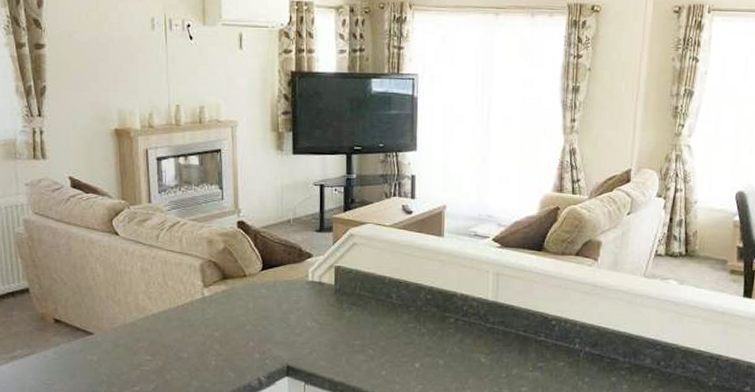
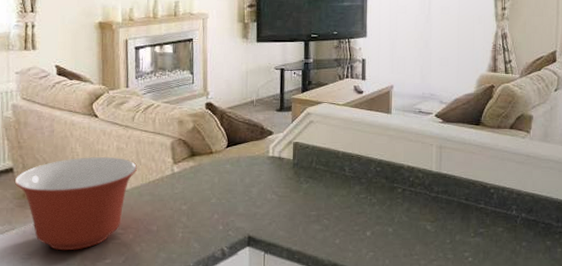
mixing bowl: none [31,278,165,377] -> present [14,157,138,251]

